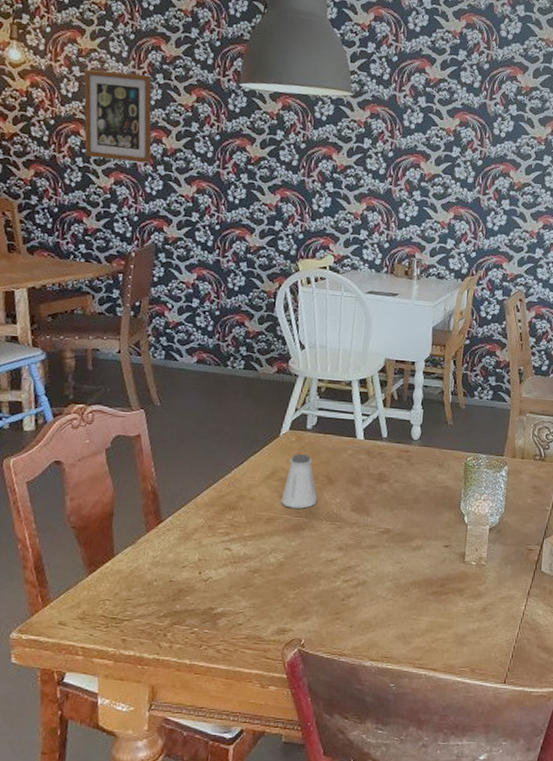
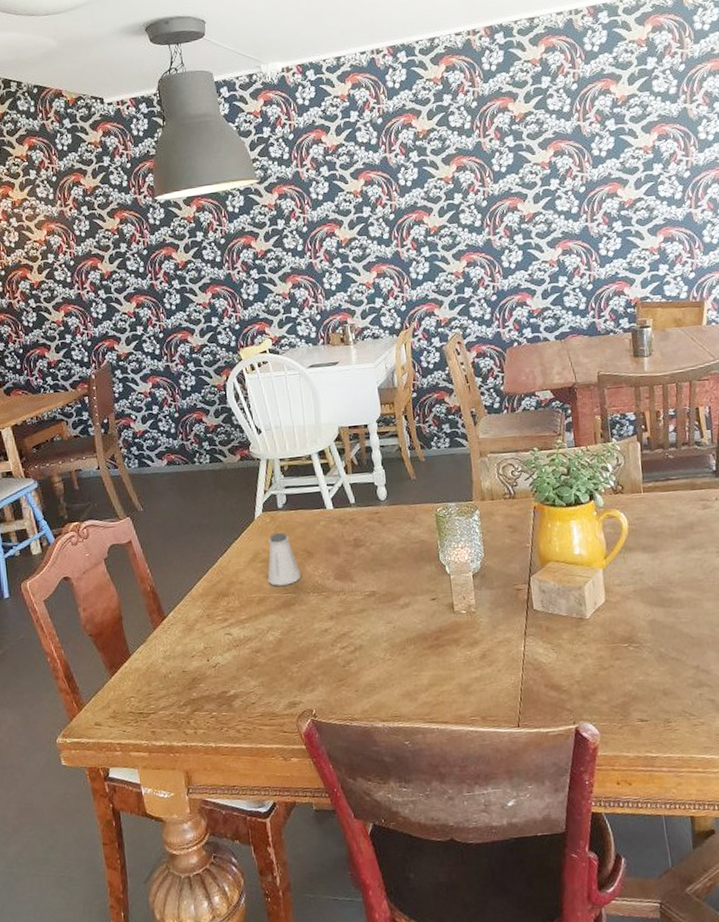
wall art: present [83,69,152,163] -> none [19,210,93,297]

